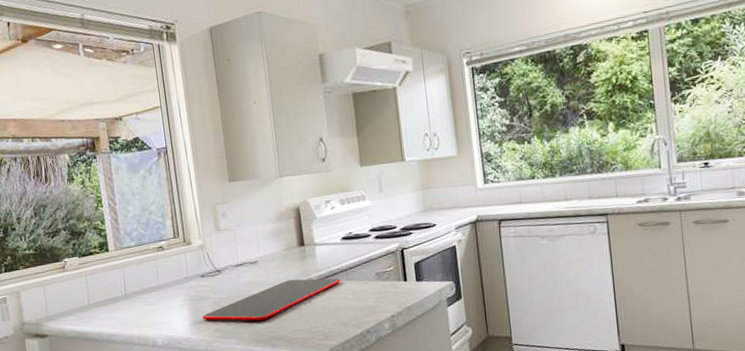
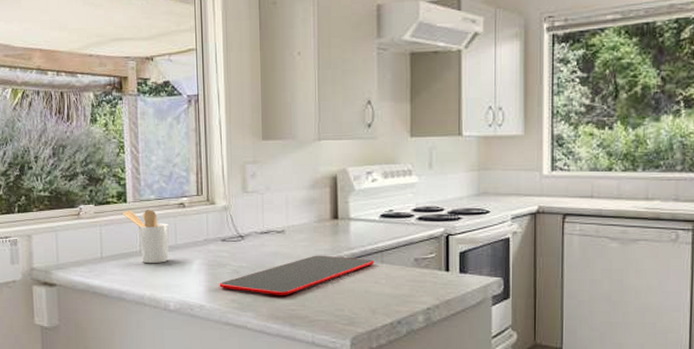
utensil holder: none [105,255,153,306] -> present [122,210,169,264]

